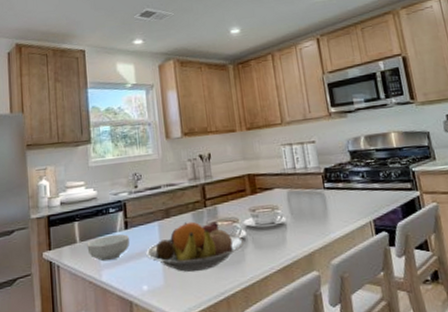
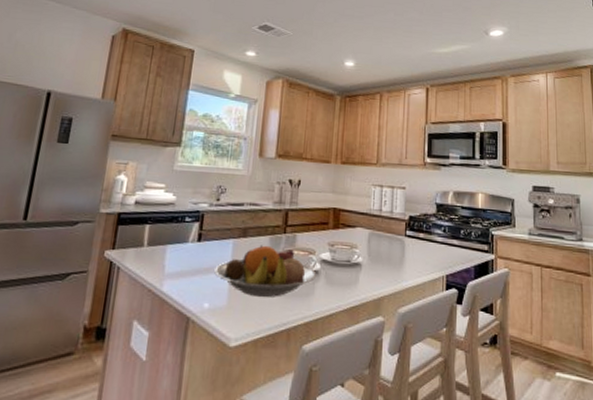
cereal bowl: present [87,234,130,262] -> none [153,245,201,272]

